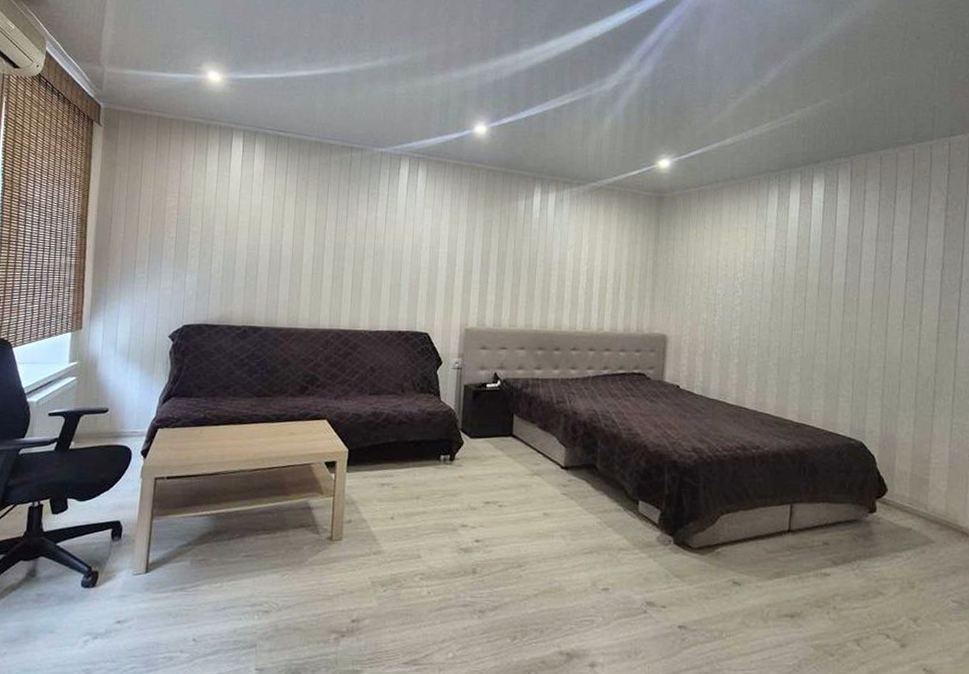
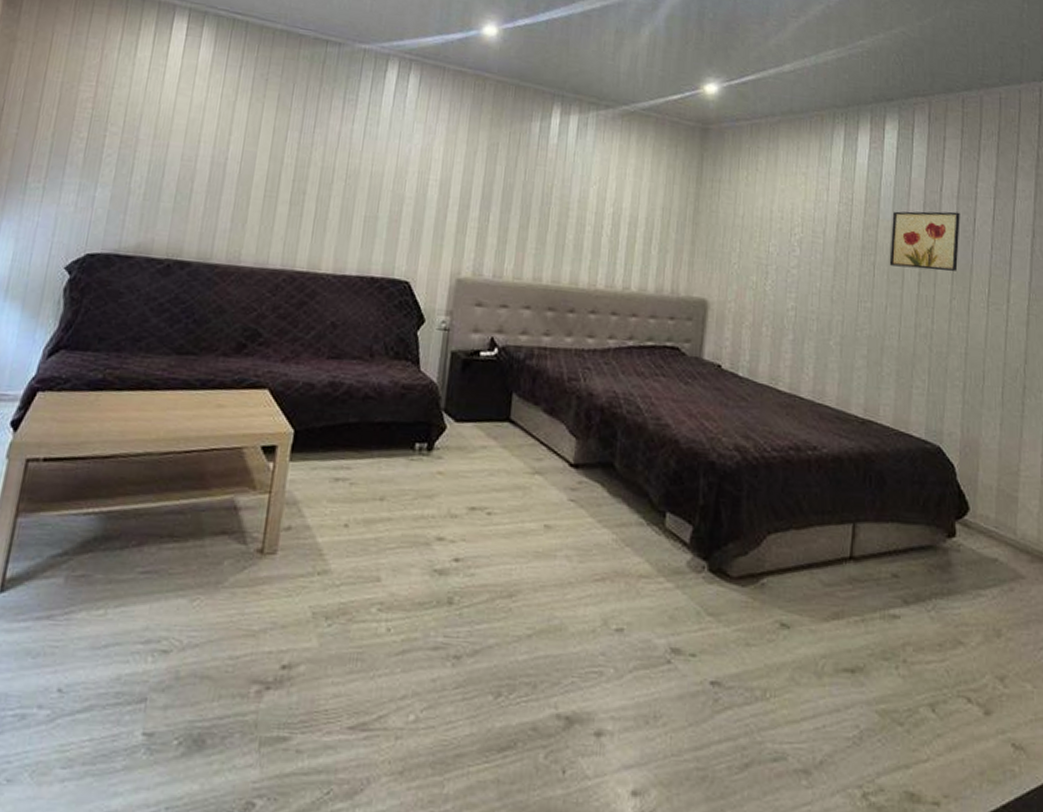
wall art: none [818,252,879,301] -> present [889,211,960,271]

